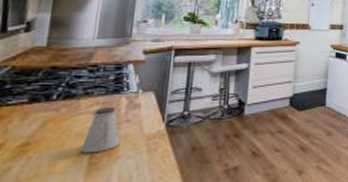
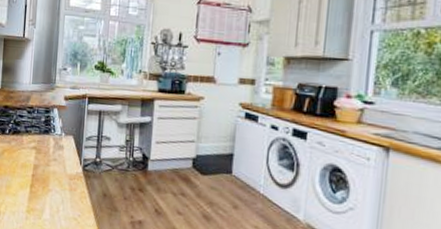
saltshaker: present [80,106,120,154] -> none [24,144,50,183]

